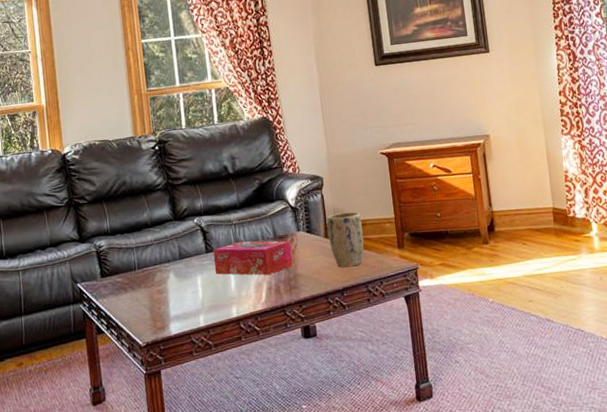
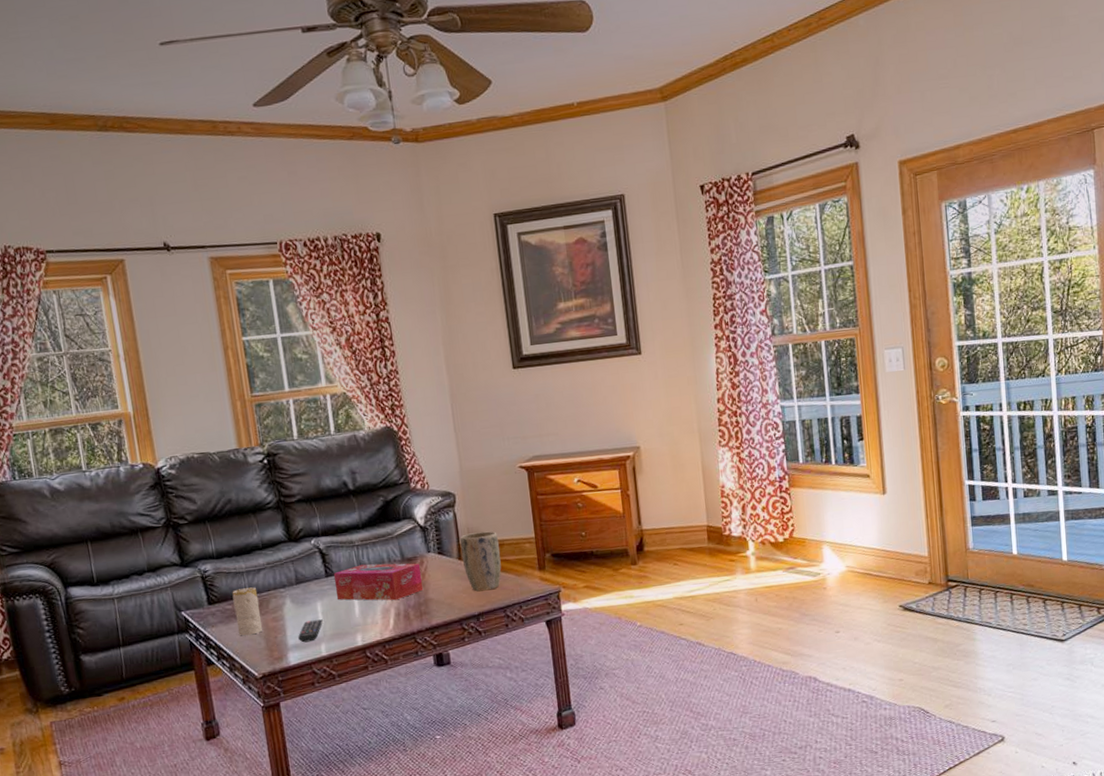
candle: none [122,261,149,307] -> present [232,587,263,636]
remote control: none [179,292,202,314] -> present [298,619,323,643]

